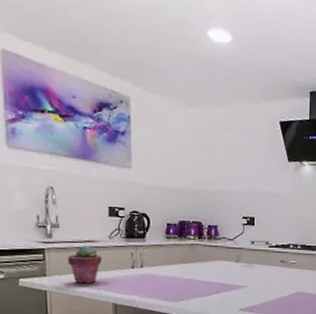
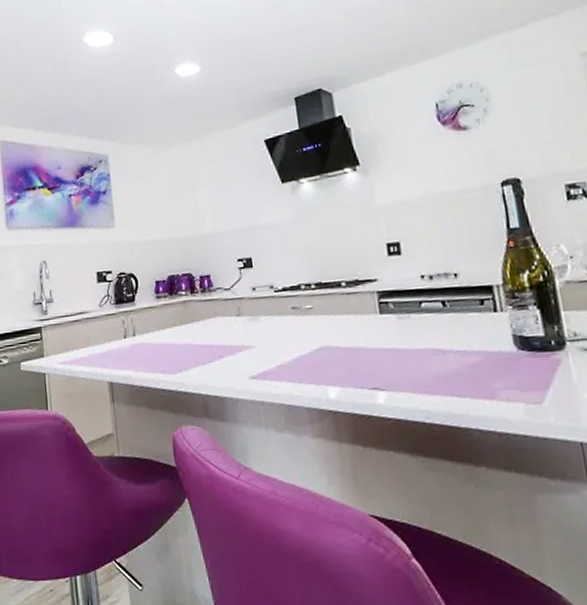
potted succulent: present [67,246,103,284] -> none [61,318,95,362]

